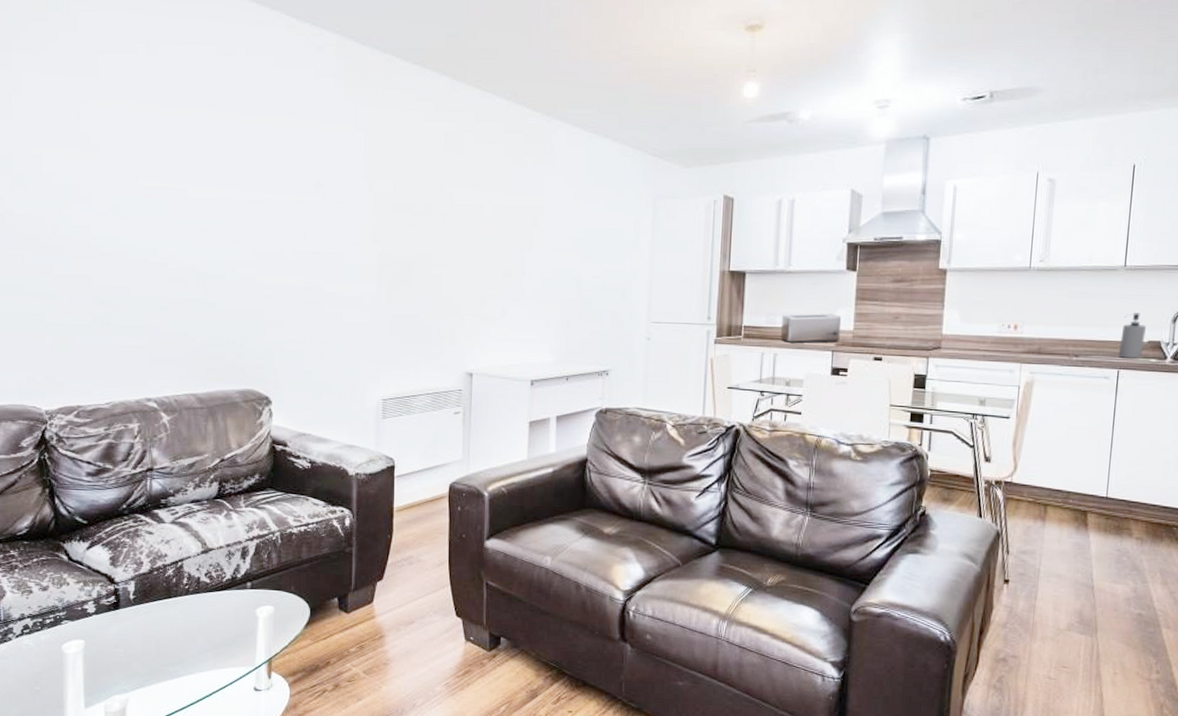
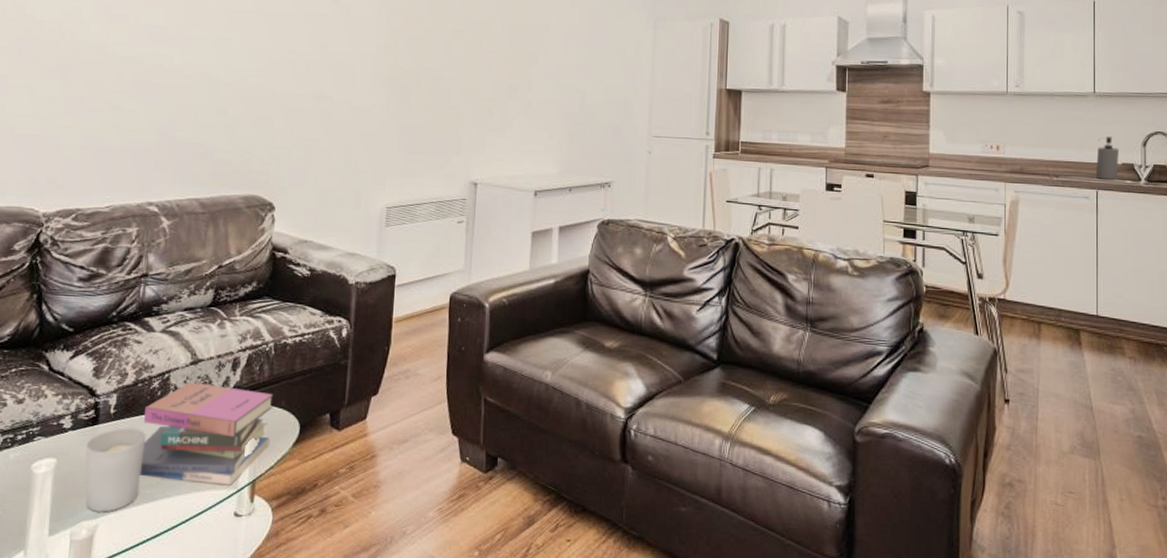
candle holder: none [109,611,166,688] -> present [85,427,147,512]
books: none [162,570,283,664] -> present [139,382,274,486]
toaster: present [780,314,841,344] -> none [776,131,833,160]

